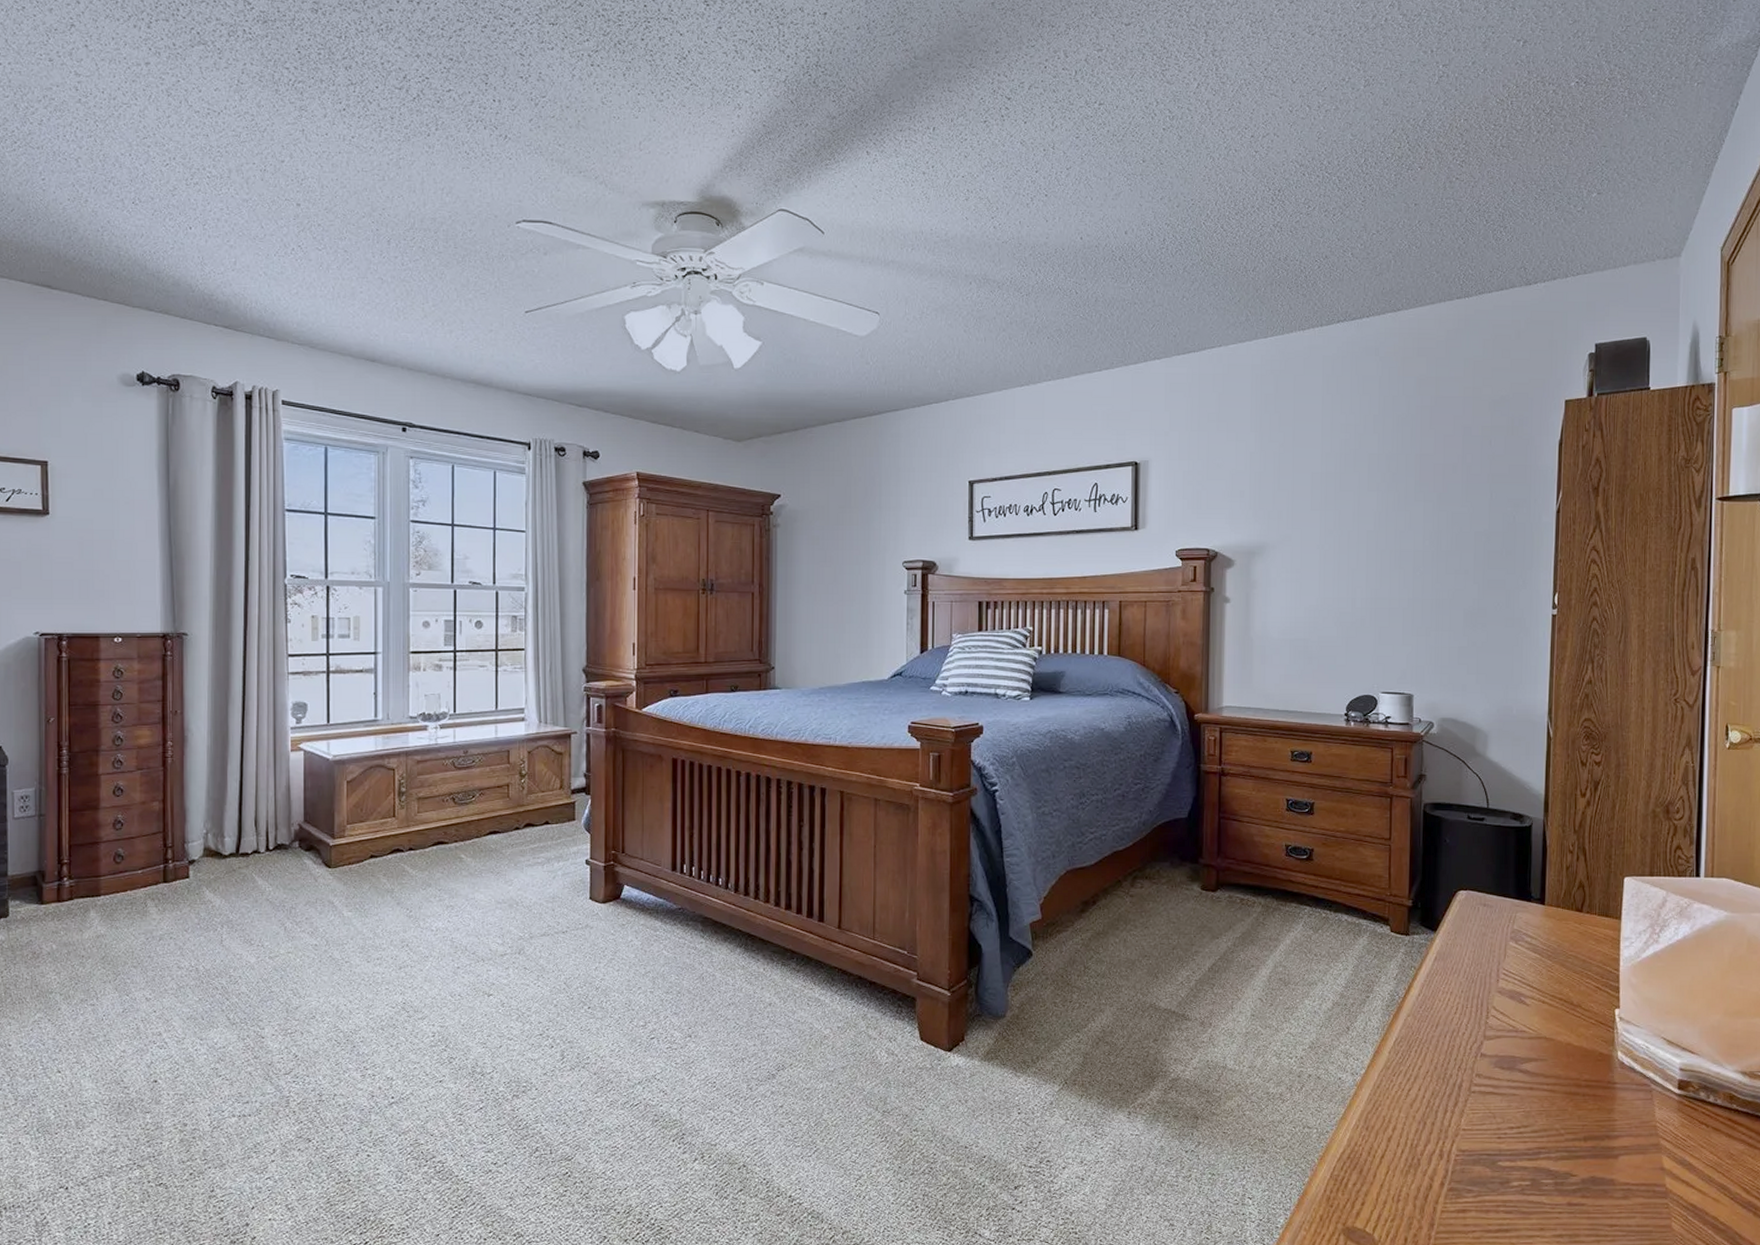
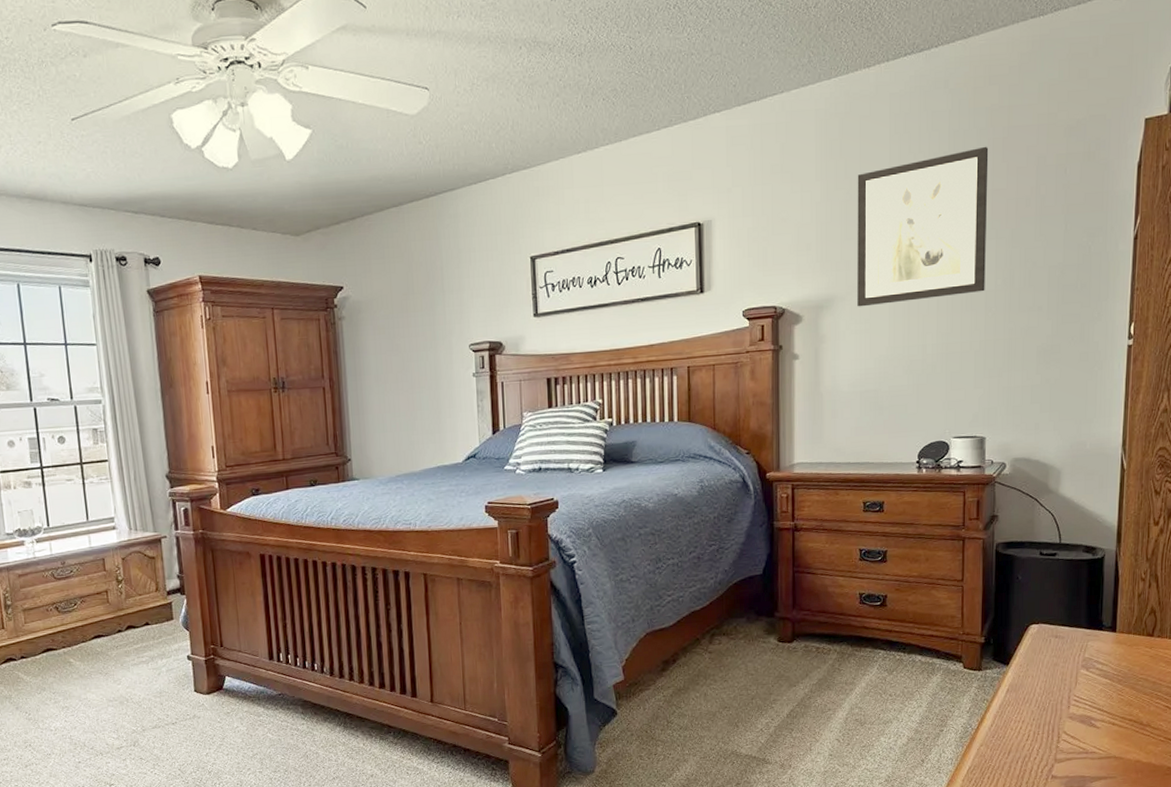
wall art: none [1288,413,1417,556] -> present [857,146,989,307]

